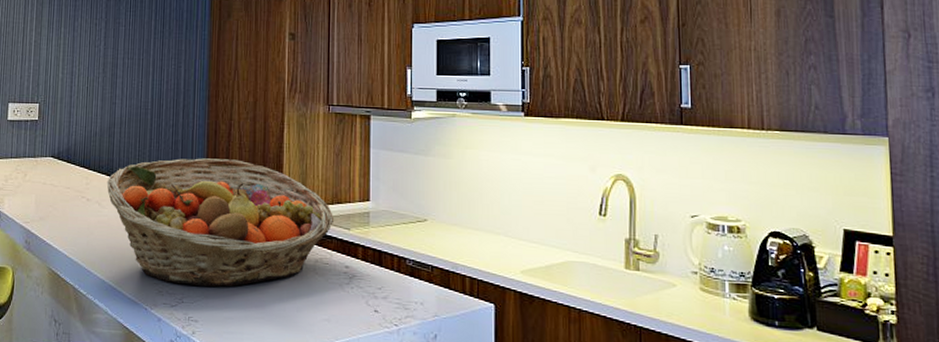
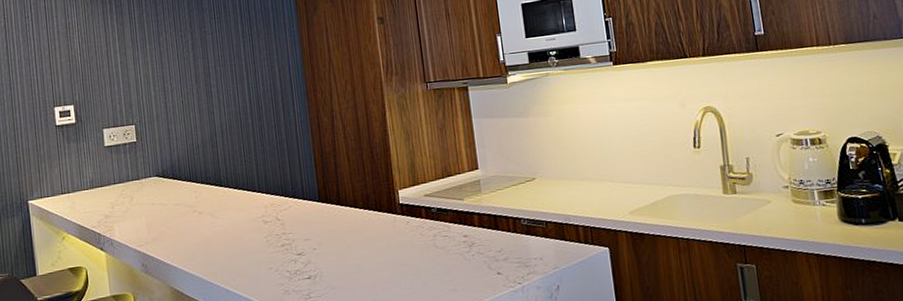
fruit basket: present [106,158,335,287] -> none [216,149,448,281]

